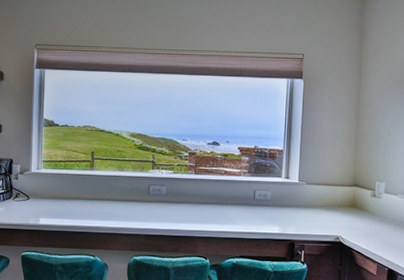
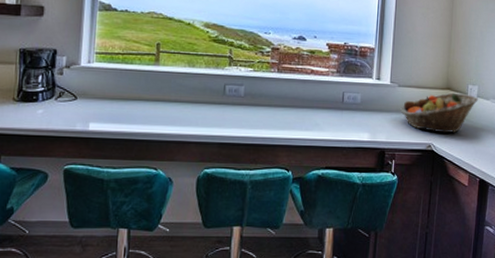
fruit basket: none [309,189,386,227] -> present [400,92,478,134]

